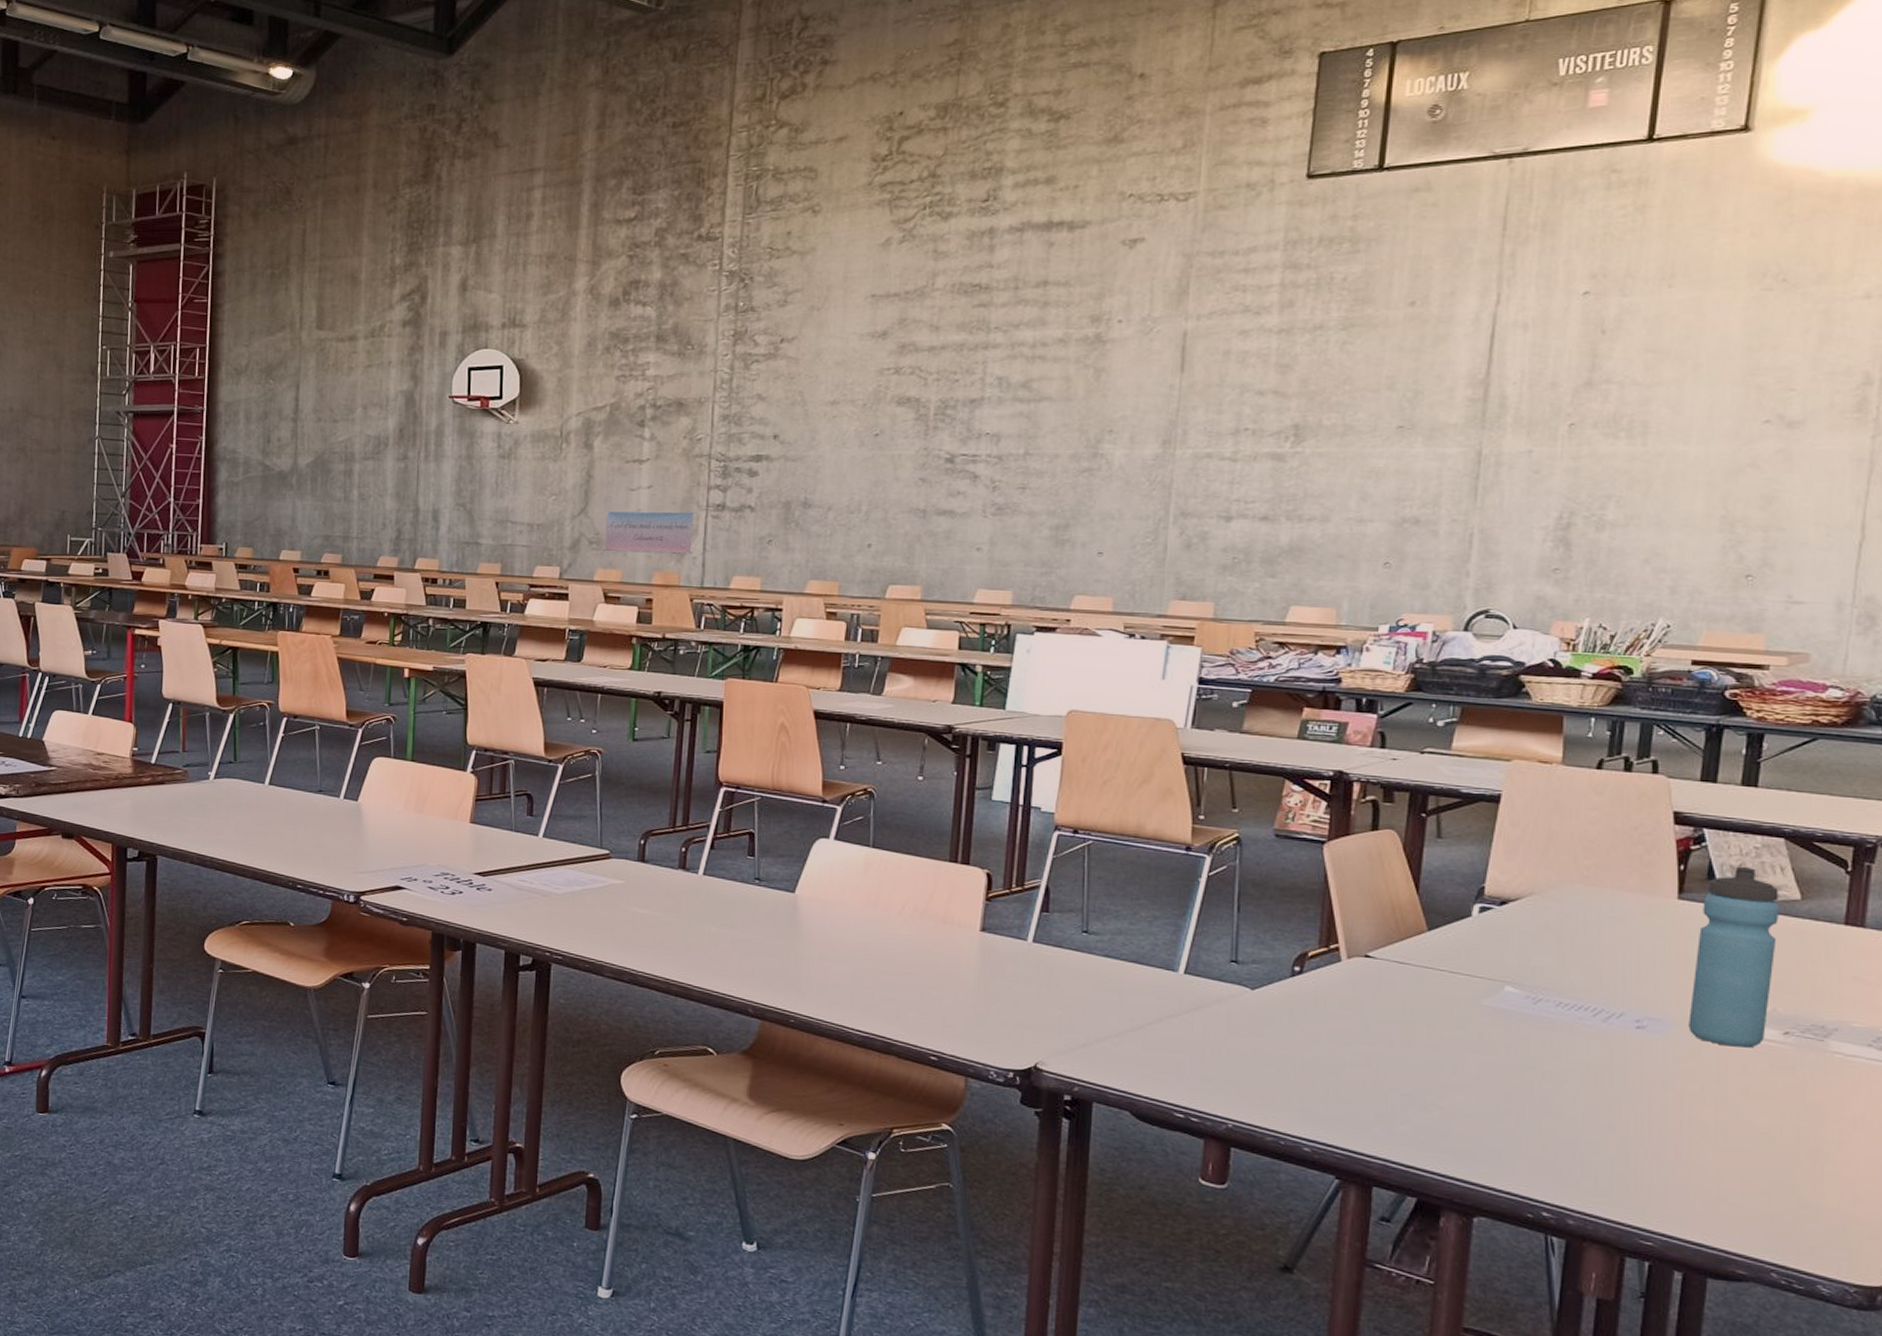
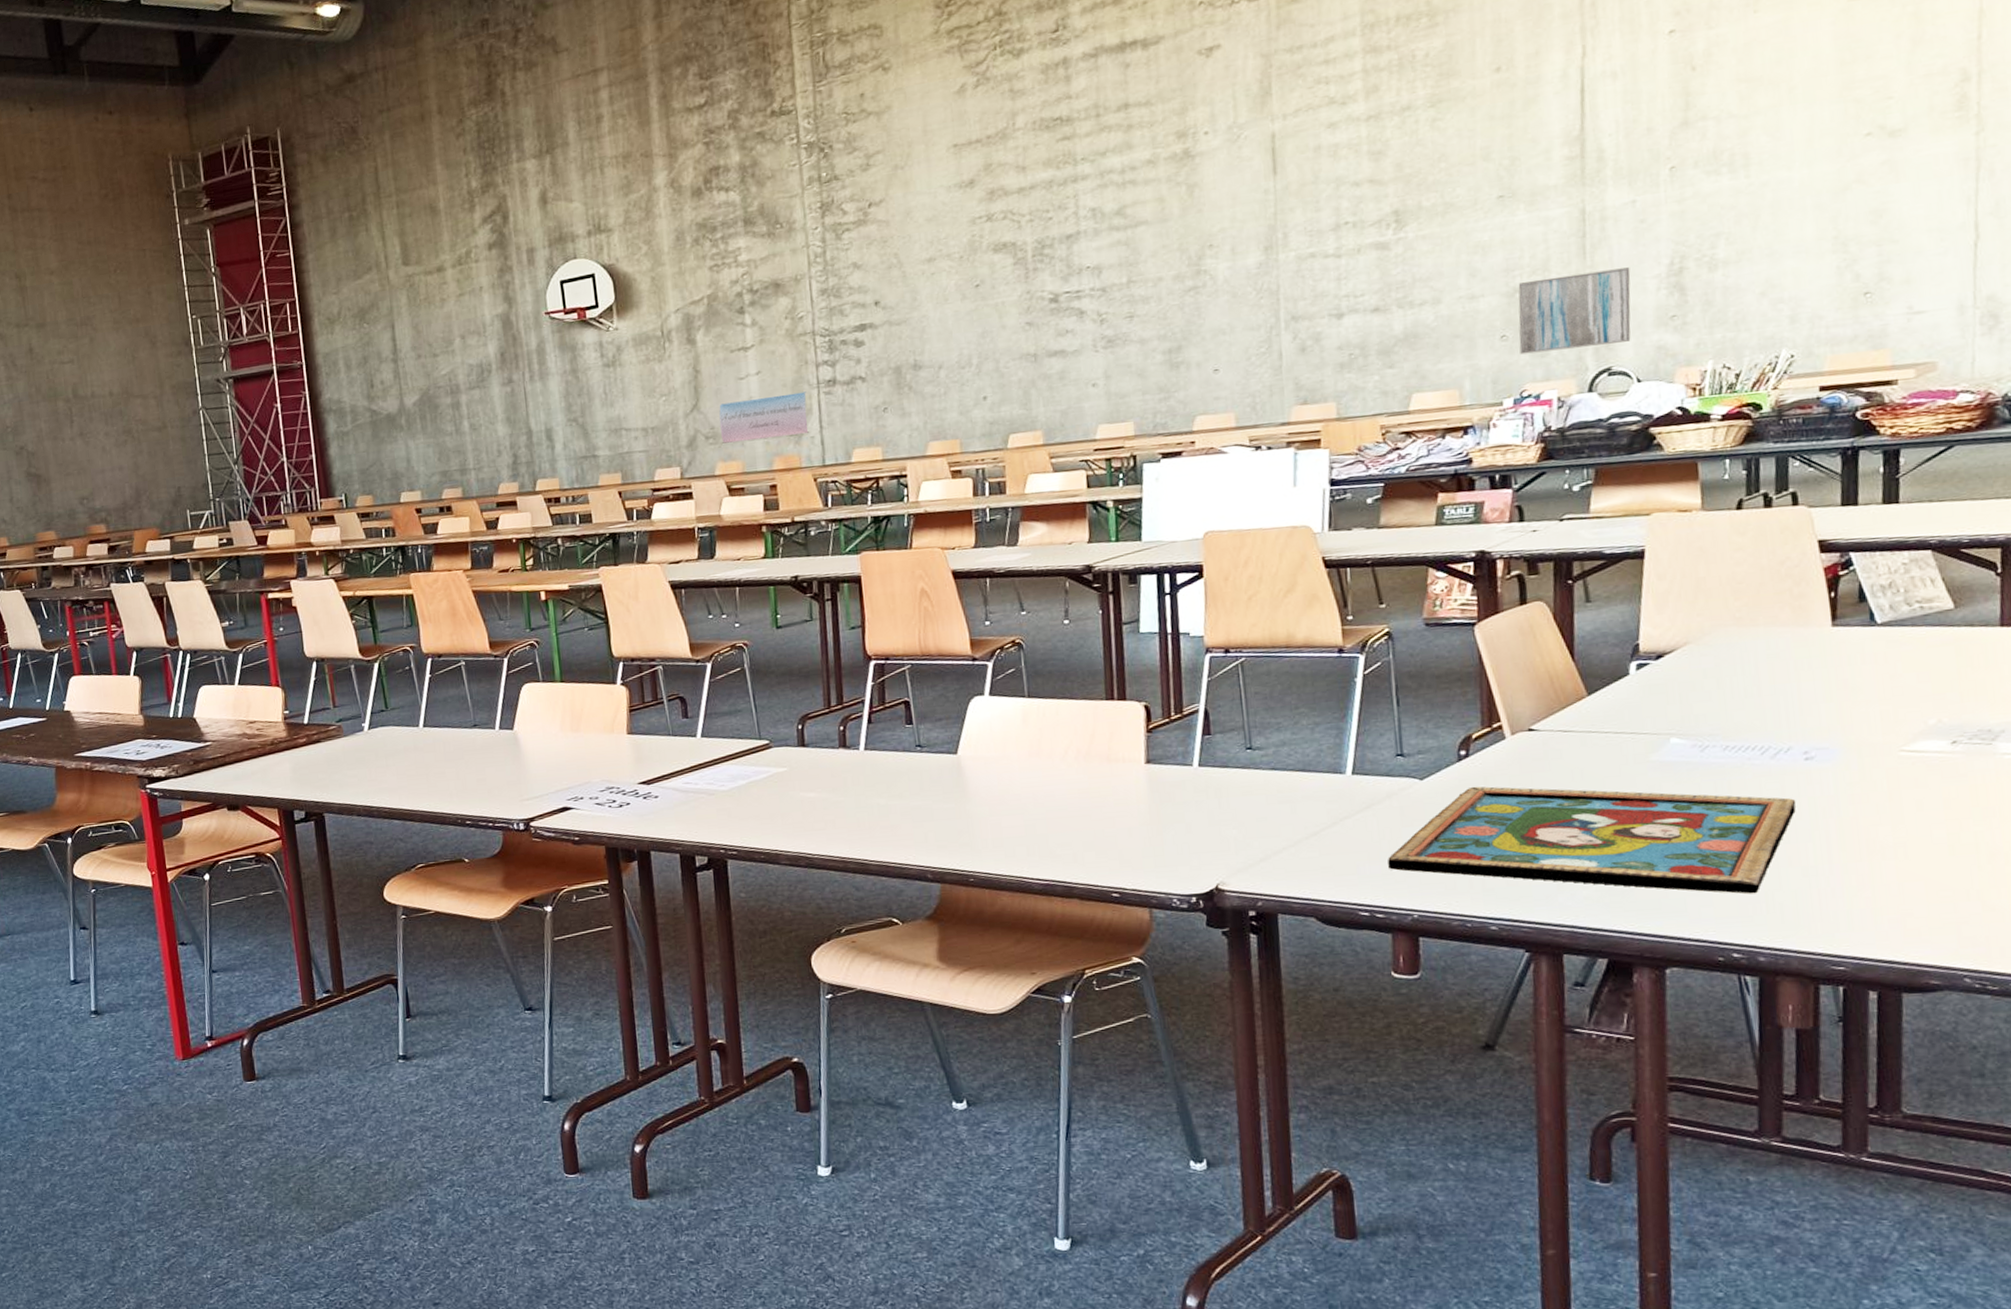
framed painting: none [1209,1004,1623,1155] -> present [1388,786,1797,894]
wall art: none [1401,513,1519,587] -> present [1518,267,1631,355]
water bottle: present [1688,866,1780,1048] -> none [1855,583,1935,764]

